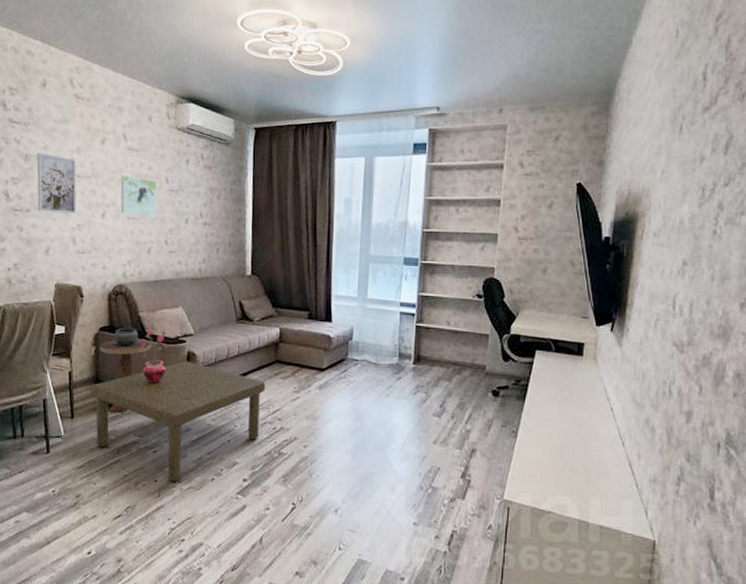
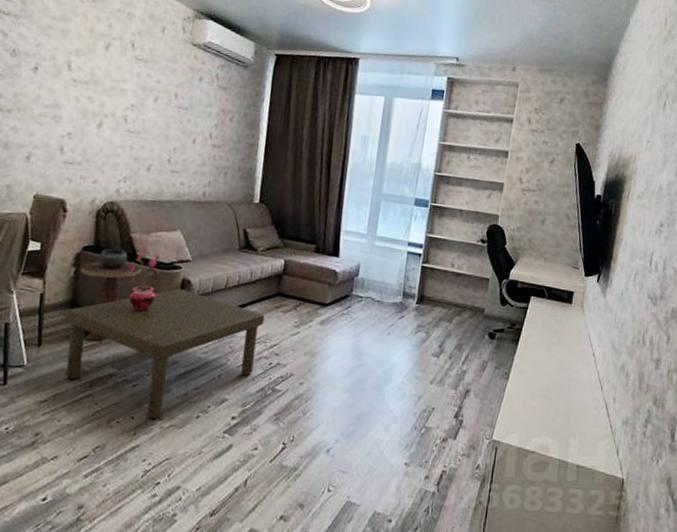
wall art: present [36,152,77,214] -> none [21,49,73,121]
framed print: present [120,175,157,216] -> none [120,84,165,133]

